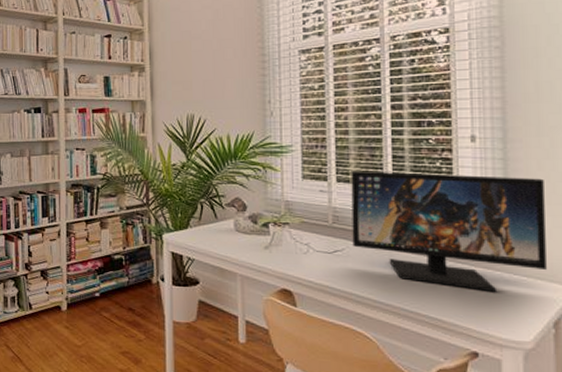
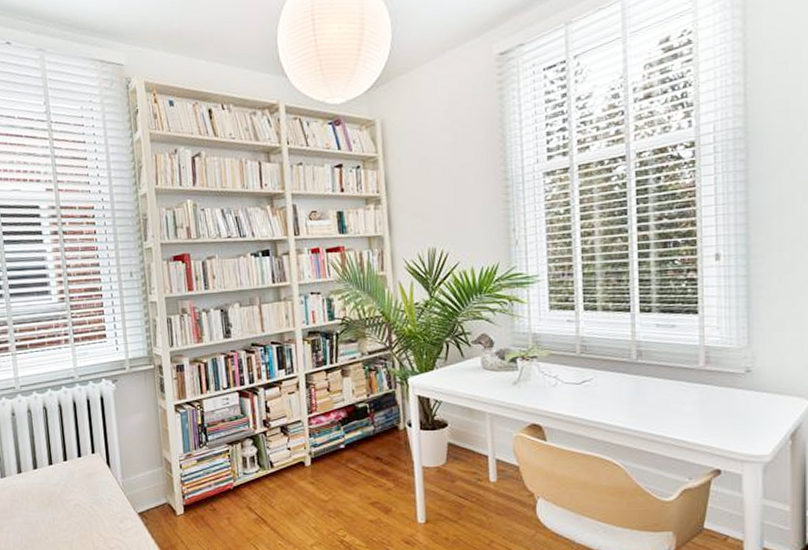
computer monitor: present [351,171,547,293] -> none [598,293,785,411]

